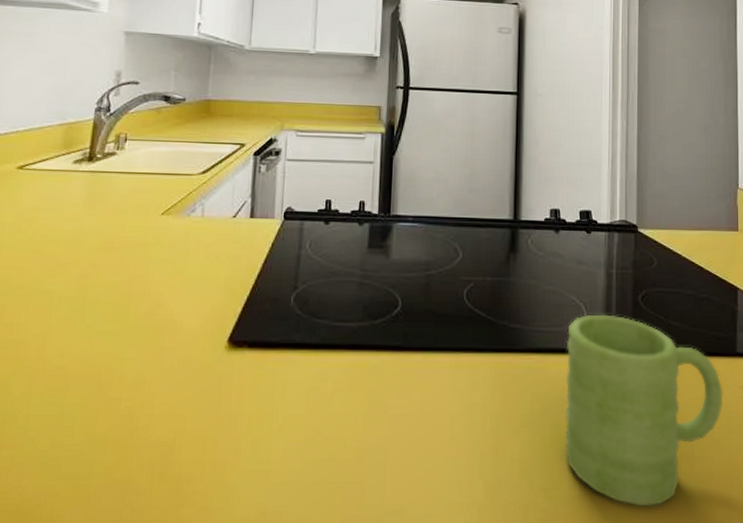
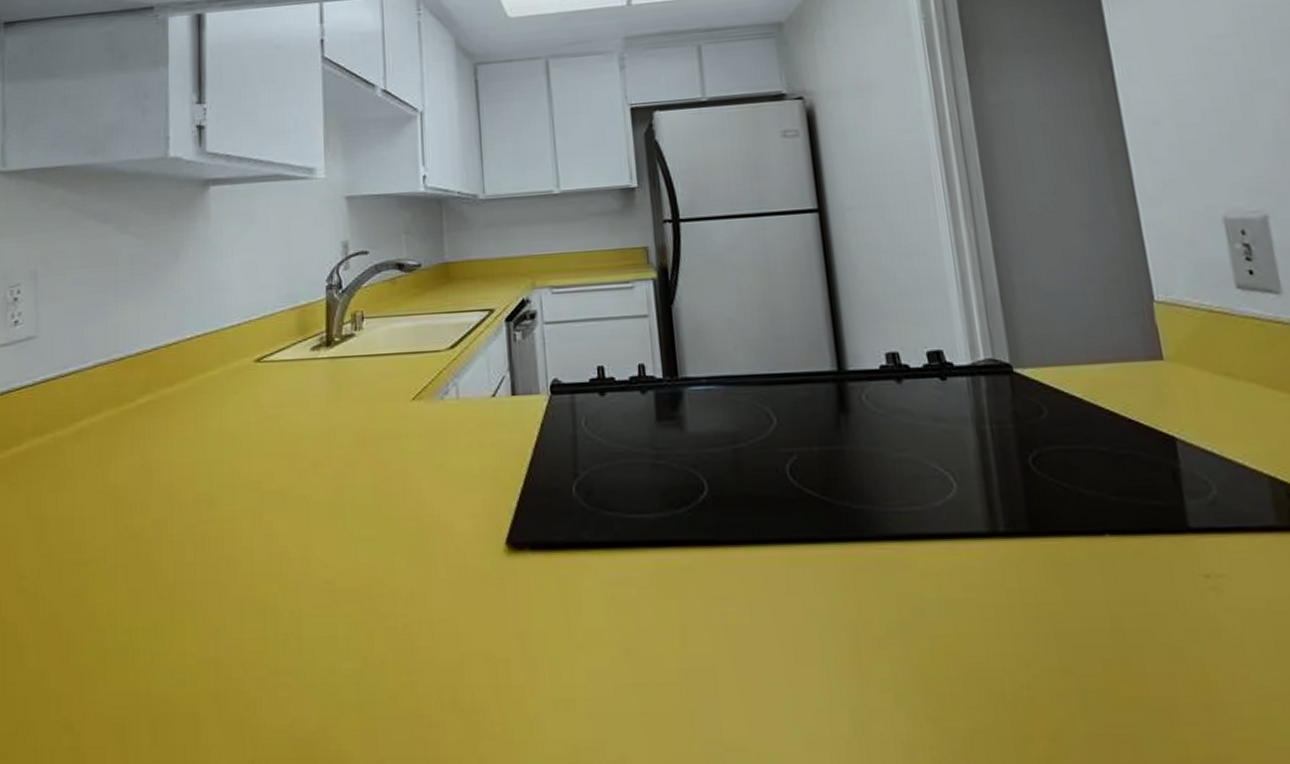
mug: present [565,314,723,507] -> none [933,485,1180,744]

